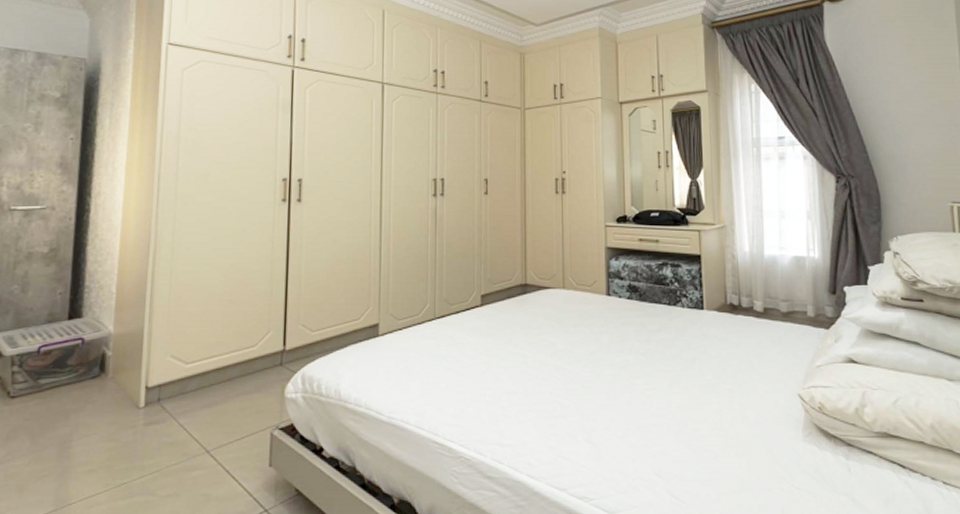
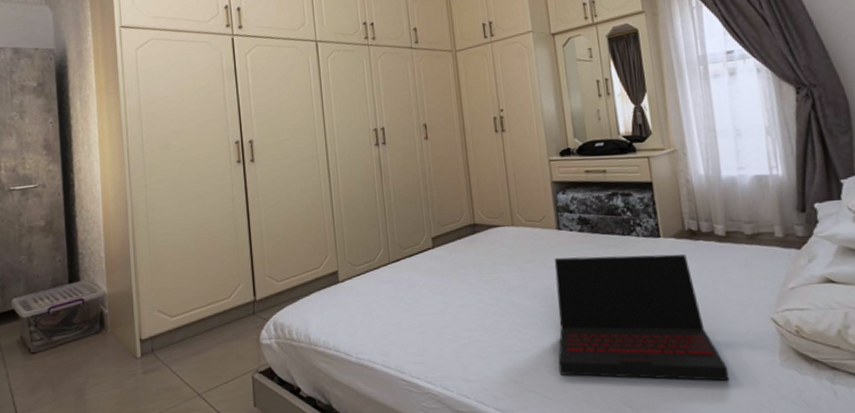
laptop: none [595,323,756,455] -> present [554,254,730,382]

